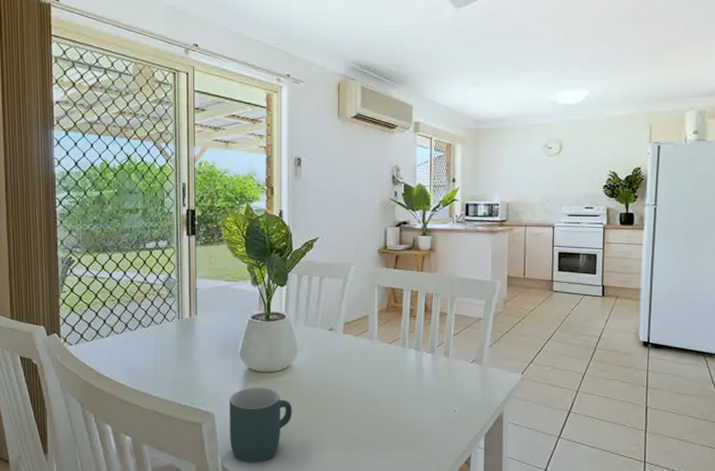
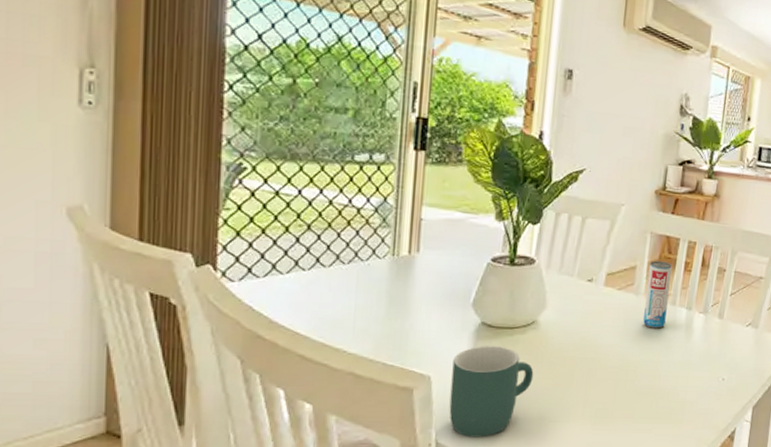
beverage can: none [379,309,399,368] -> present [643,260,672,329]

